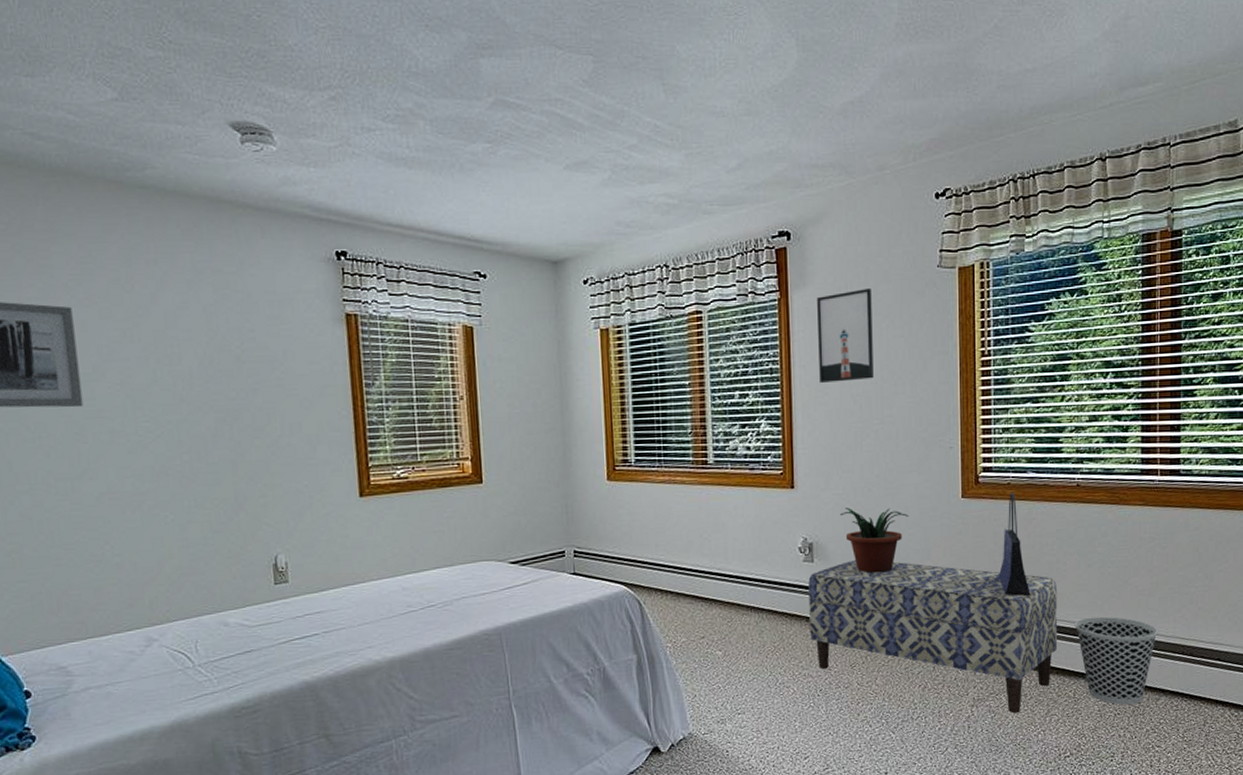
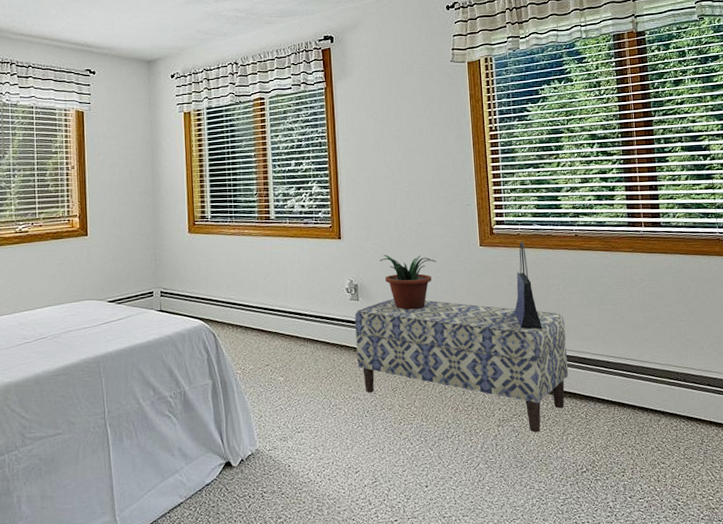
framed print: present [817,288,874,383] -> none [356,79,403,153]
wastebasket: present [1074,616,1158,705] -> none [582,347,654,425]

